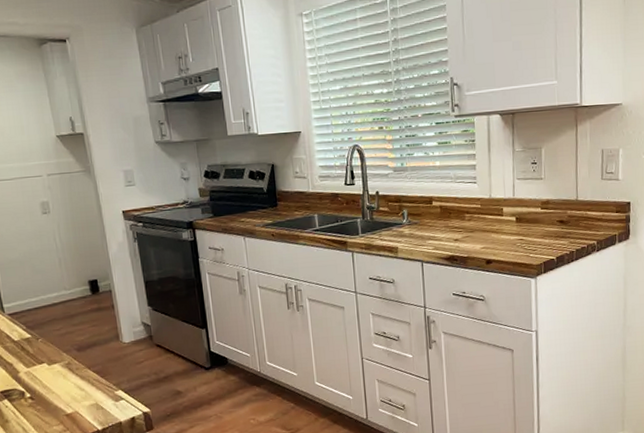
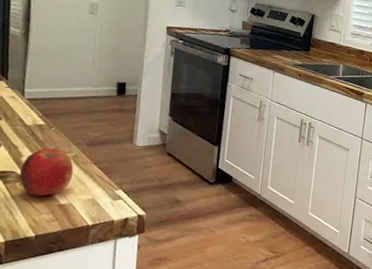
fruit: none [21,359,71,410] -> present [19,148,74,197]

